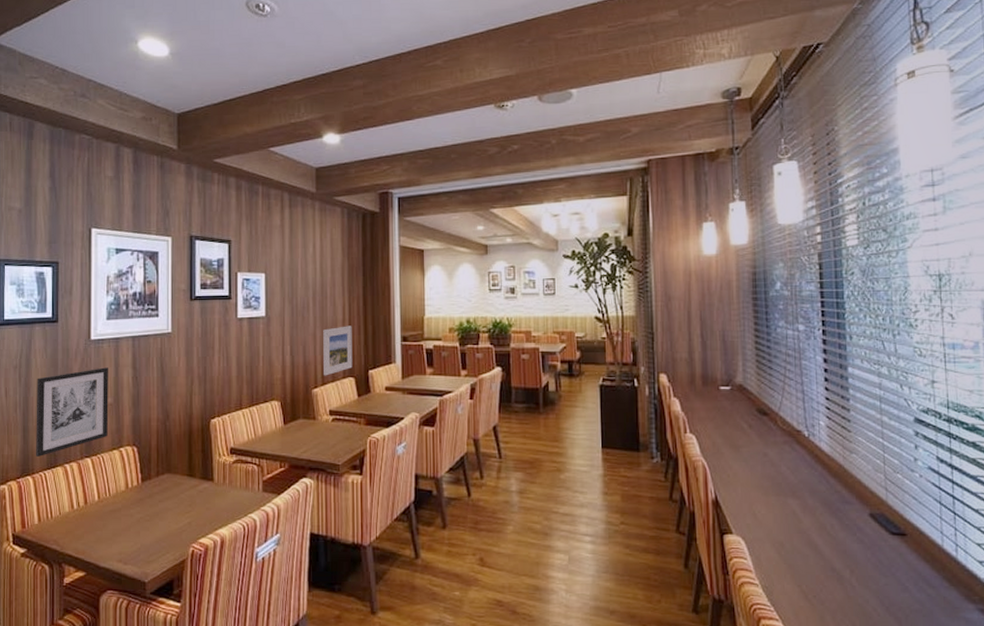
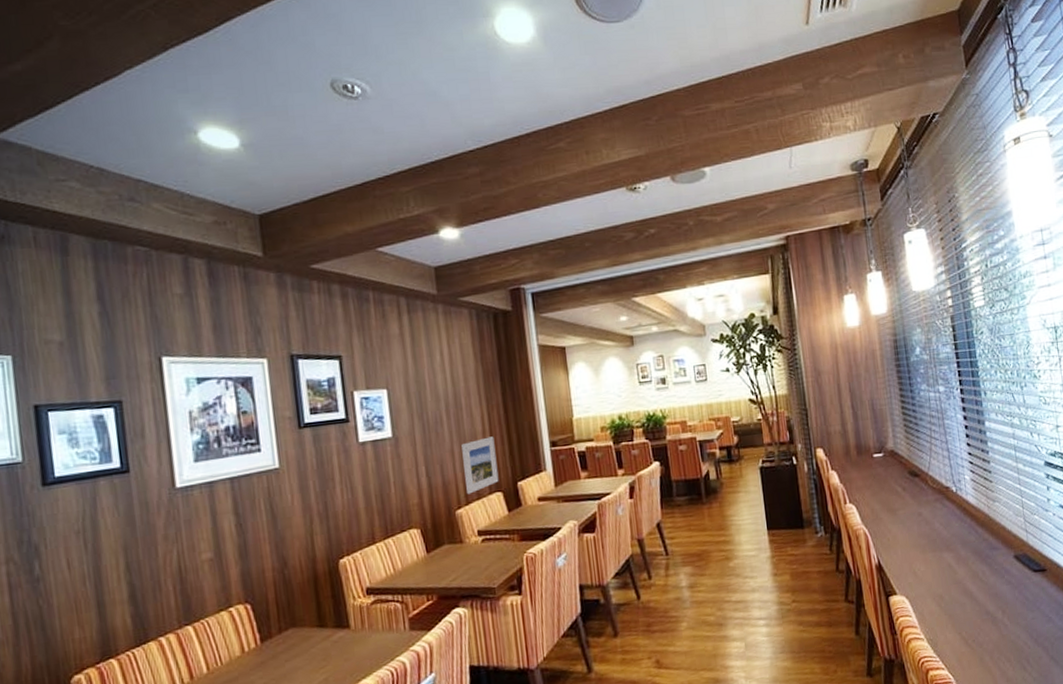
wall art: present [35,367,109,457] -> none [109,517,211,634]

